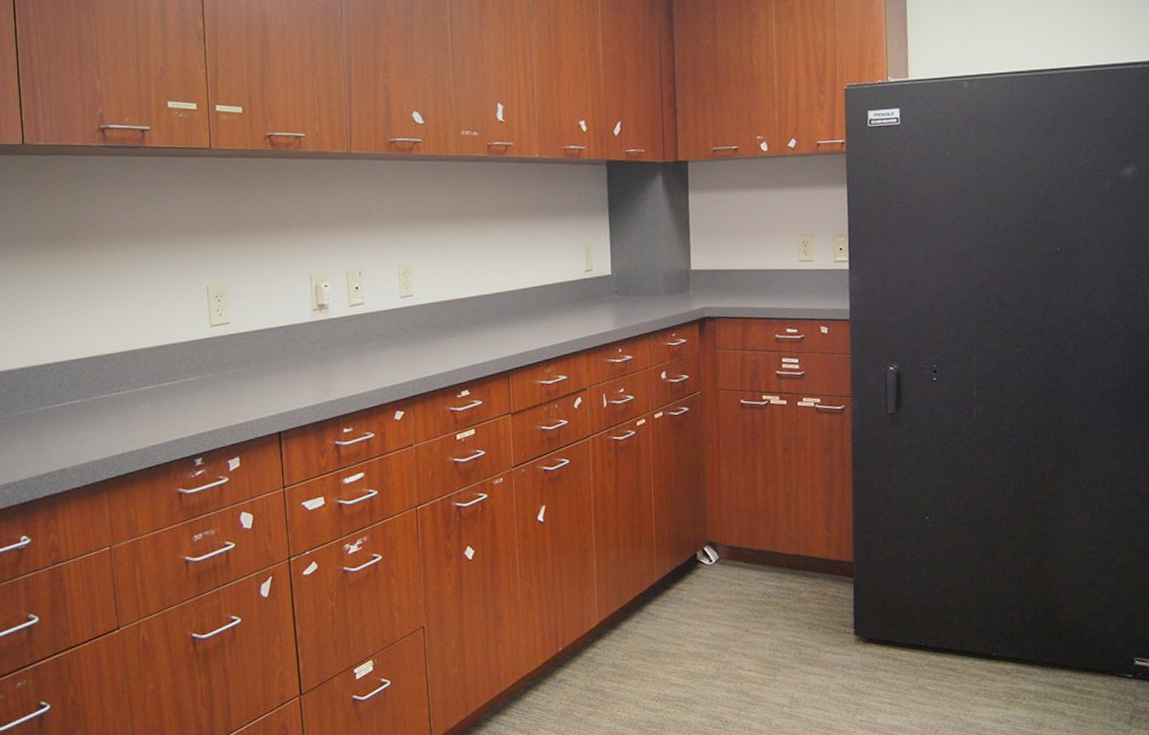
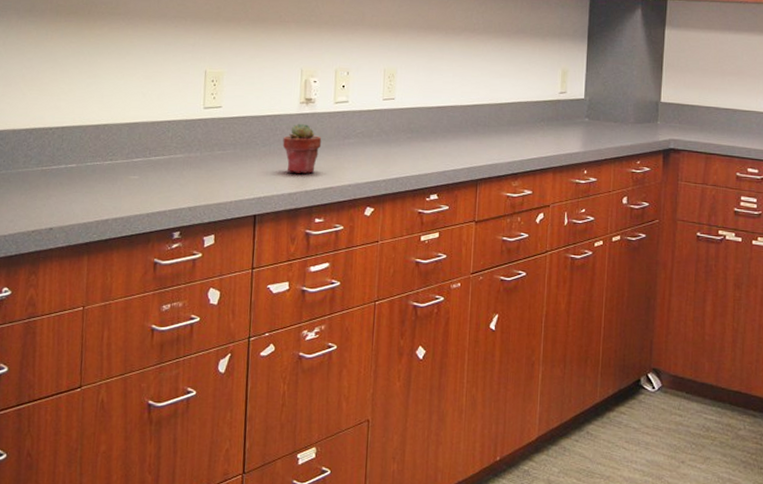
potted succulent: none [299,331,341,384] -> present [282,123,322,174]

